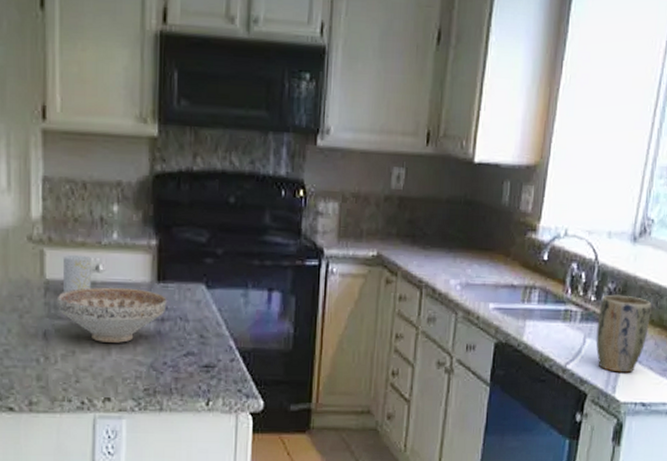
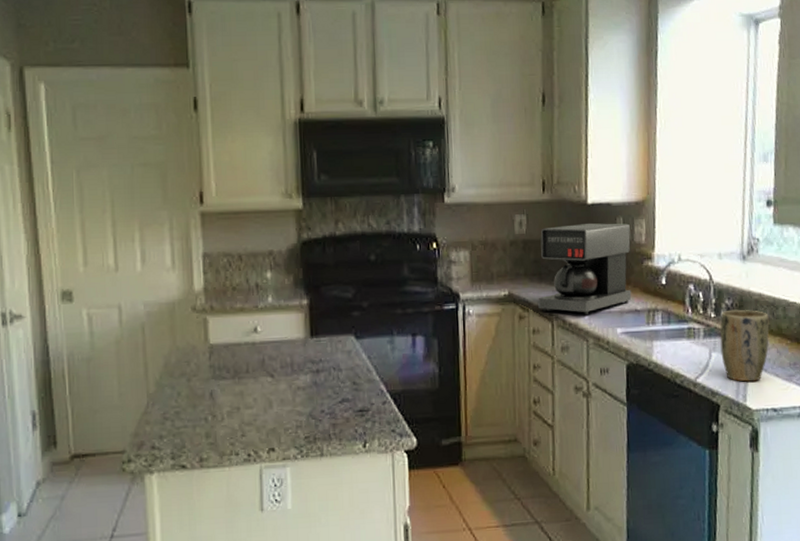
decorative bowl: present [58,287,167,343] -> none [221,345,320,397]
cup: present [64,254,91,292] -> none [225,319,251,354]
coffee maker: none [408,184,517,285] -> present [538,223,632,315]

